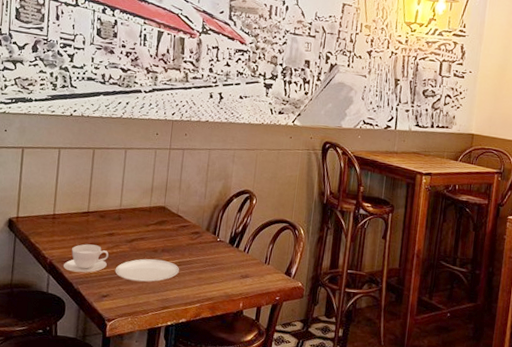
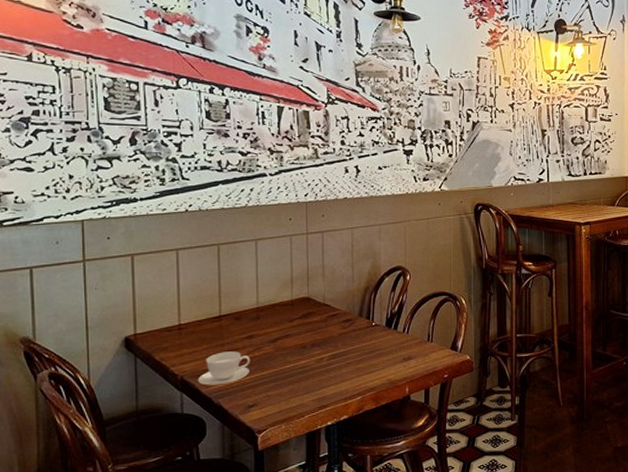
plate: present [115,258,180,283] -> none [260,355,334,385]

